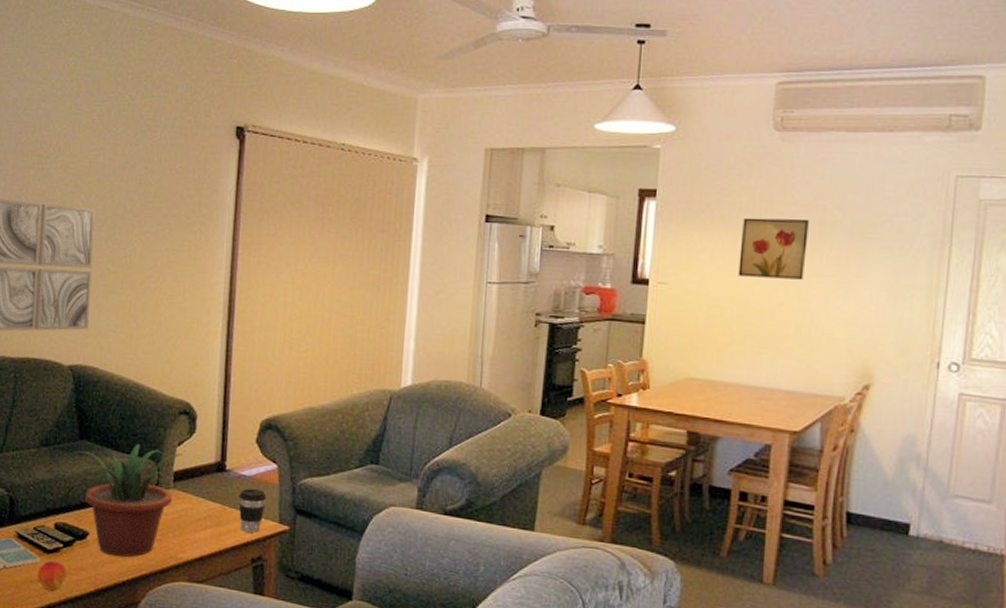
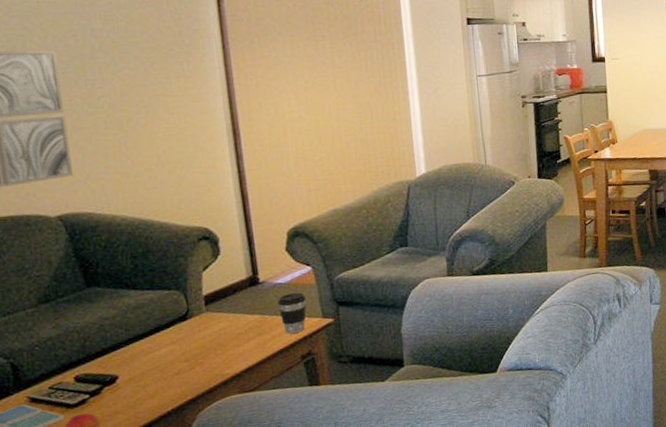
potted plant: present [69,444,183,557] -> none [77,277,210,391]

